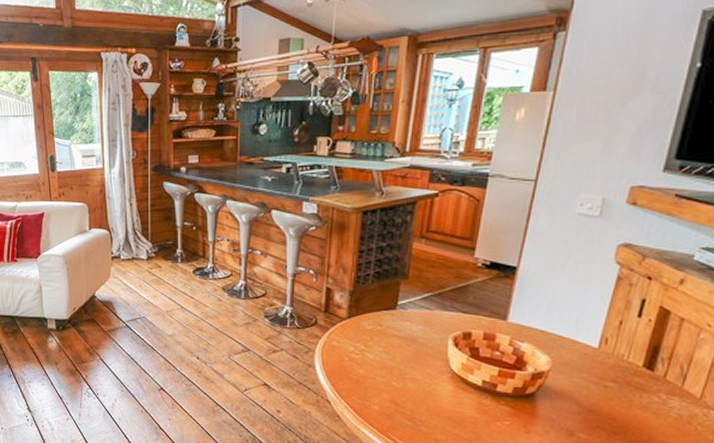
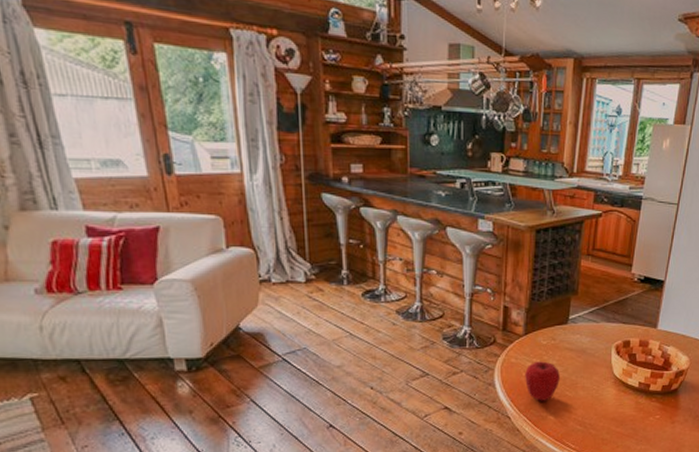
apple: none [347,346,387,389] -> present [525,361,561,401]

